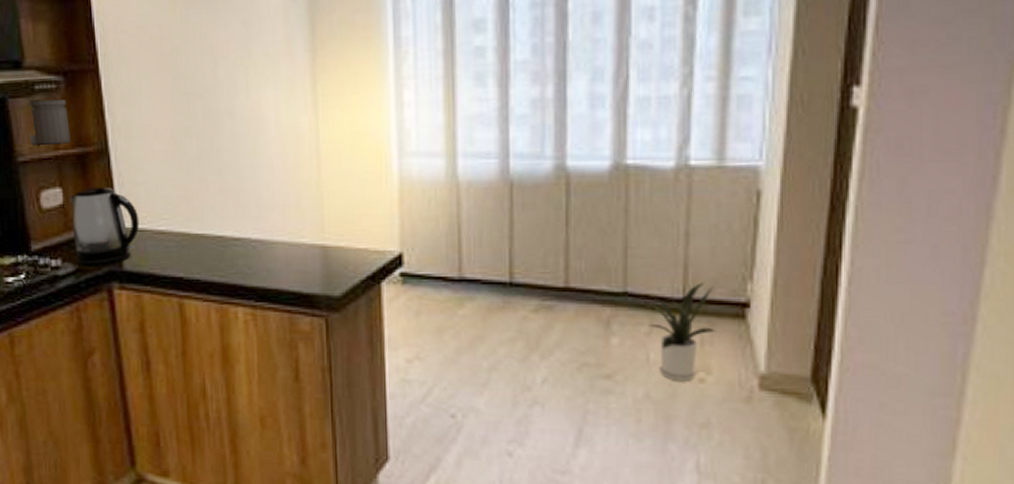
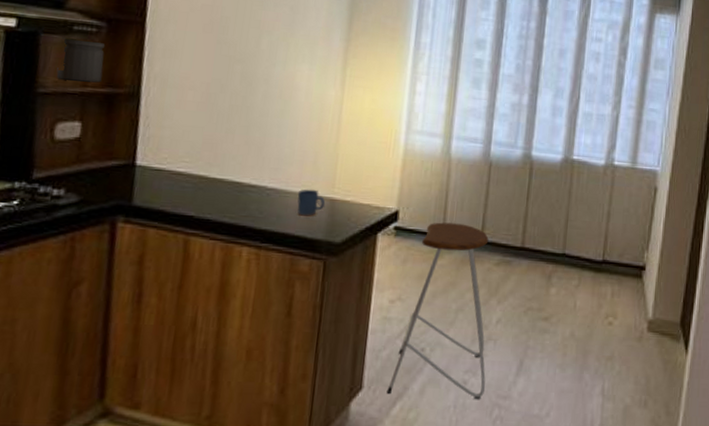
kettle: present [69,187,140,266] -> none [82,125,159,200]
mug: none [285,237,317,268] -> present [297,189,326,216]
bar stool: none [417,263,537,475] -> present [386,222,489,400]
house plant: present [644,283,715,381] -> none [576,250,623,324]

